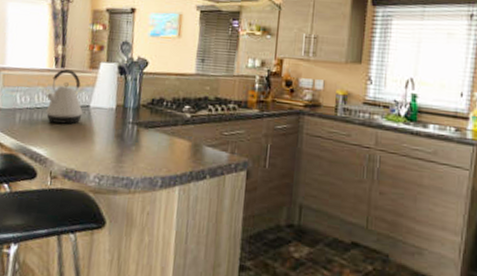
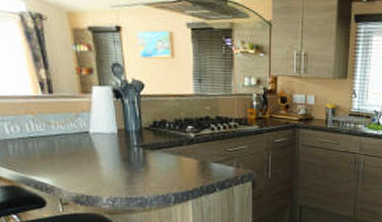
kettle: present [45,69,83,124] -> none [38,95,83,152]

